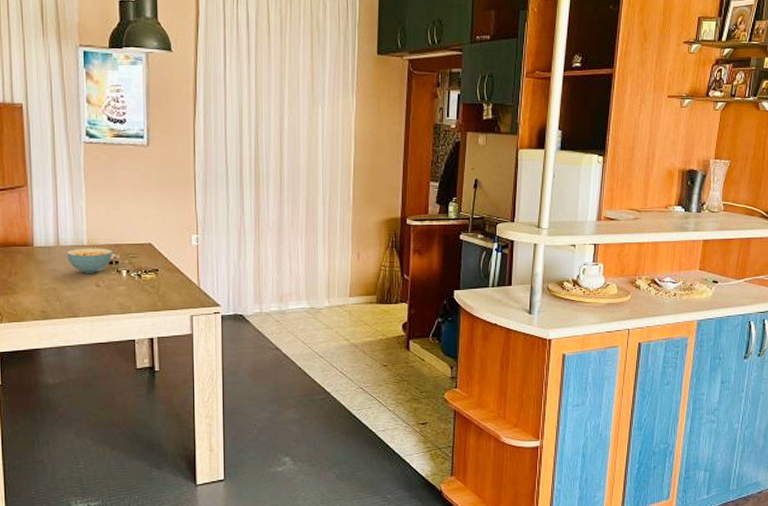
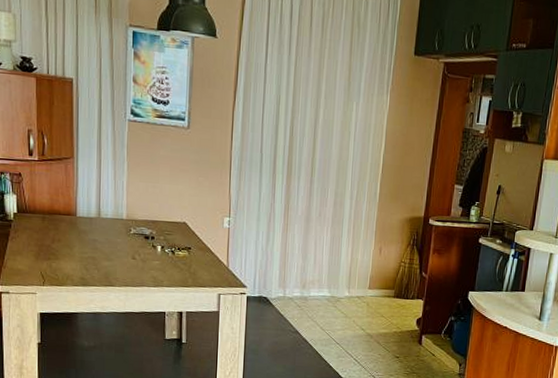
cereal bowl: present [66,248,112,273] -> none [106,221,149,246]

